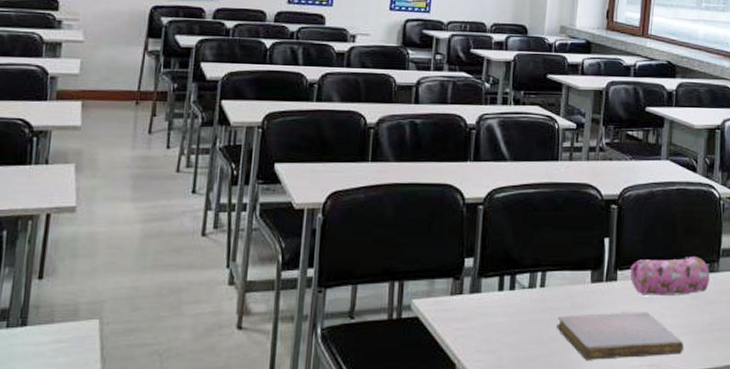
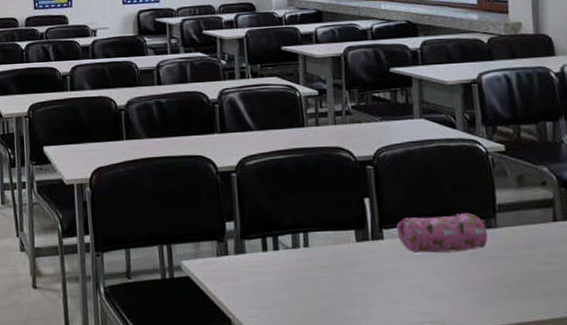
notebook: present [556,312,683,360] -> none [325,269,468,316]

